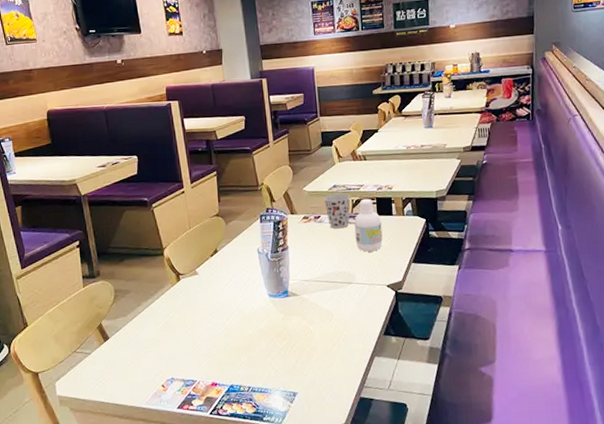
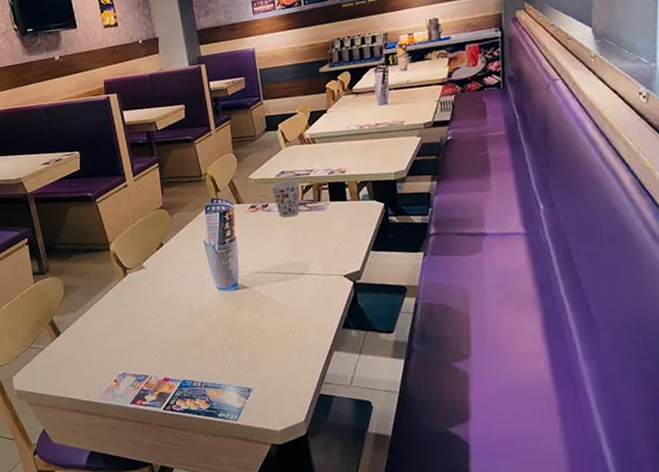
bottle: present [354,198,383,252] -> none [305,183,337,241]

